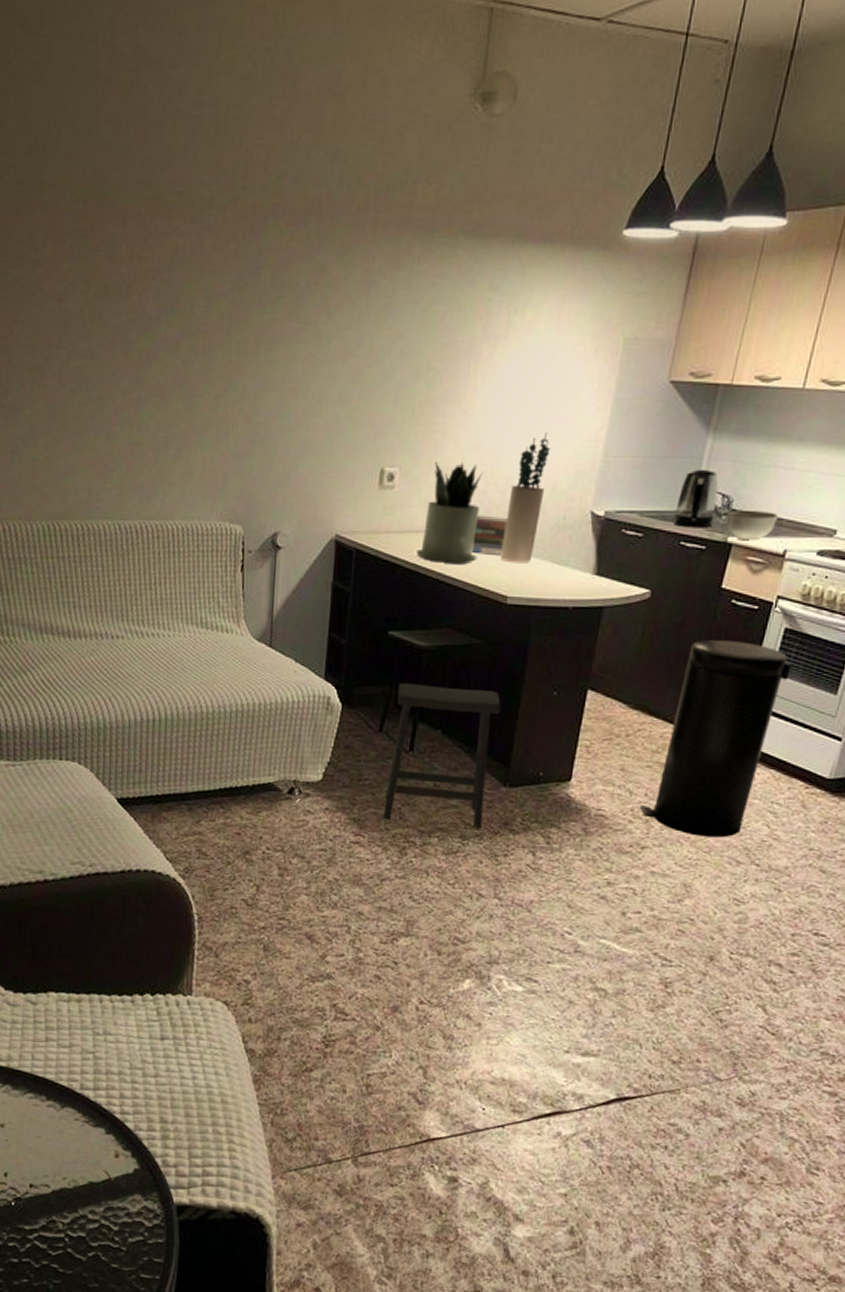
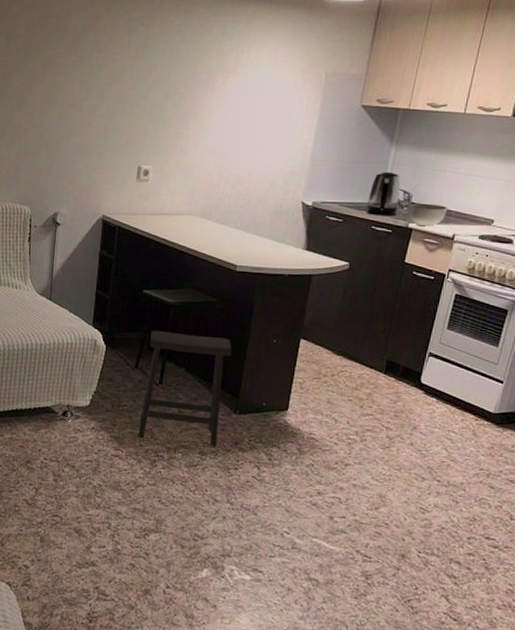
planter: present [416,461,484,564] -> none [165,161,219,240]
books: present [472,515,507,555] -> none [209,202,237,233]
vase: present [499,432,550,564] -> none [230,141,270,241]
pedal bin: present [640,640,791,838] -> none [343,302,461,459]

